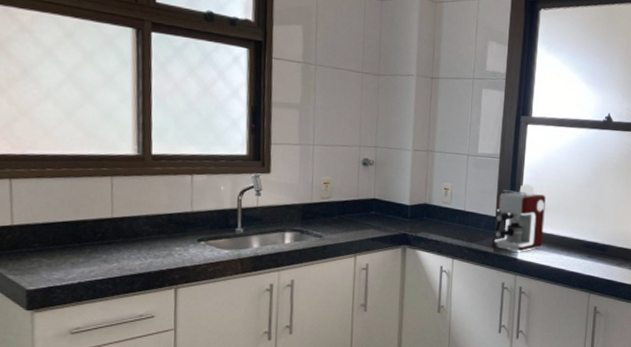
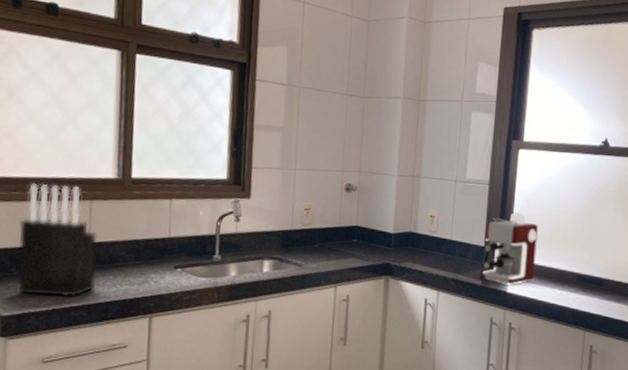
knife block: none [41,161,121,272] -> present [18,184,97,298]

